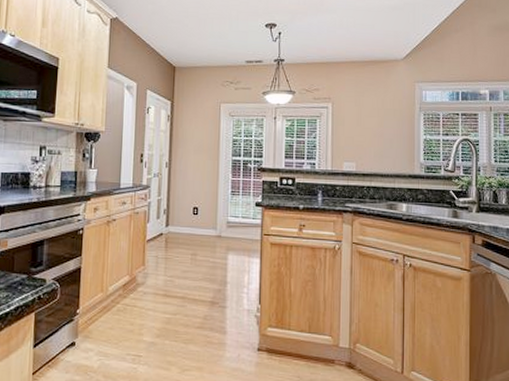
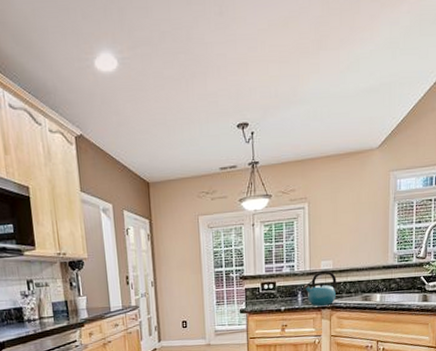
kettle: none [324,171,360,209] -> present [303,270,337,306]

